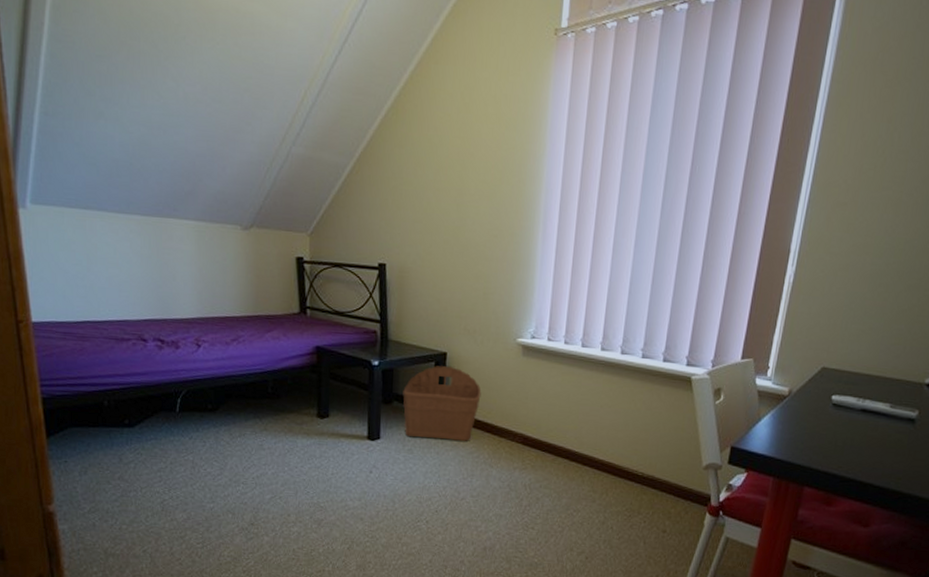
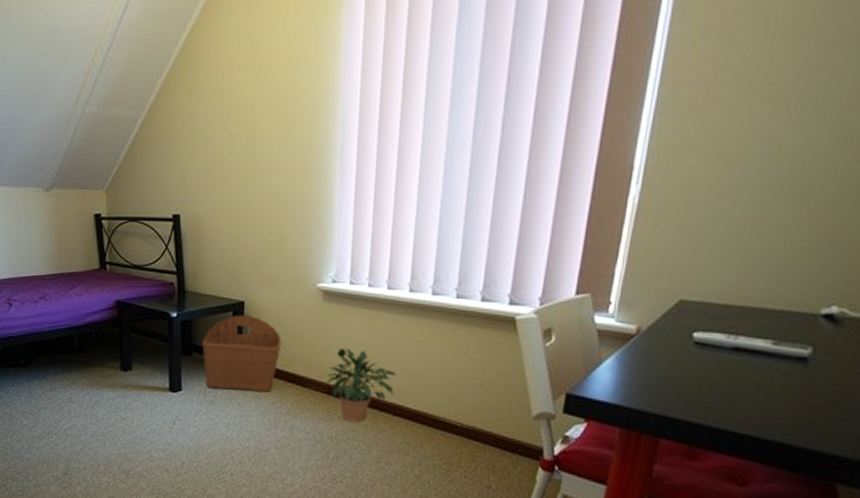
potted plant: none [521,400,587,472] -> present [325,348,397,423]

